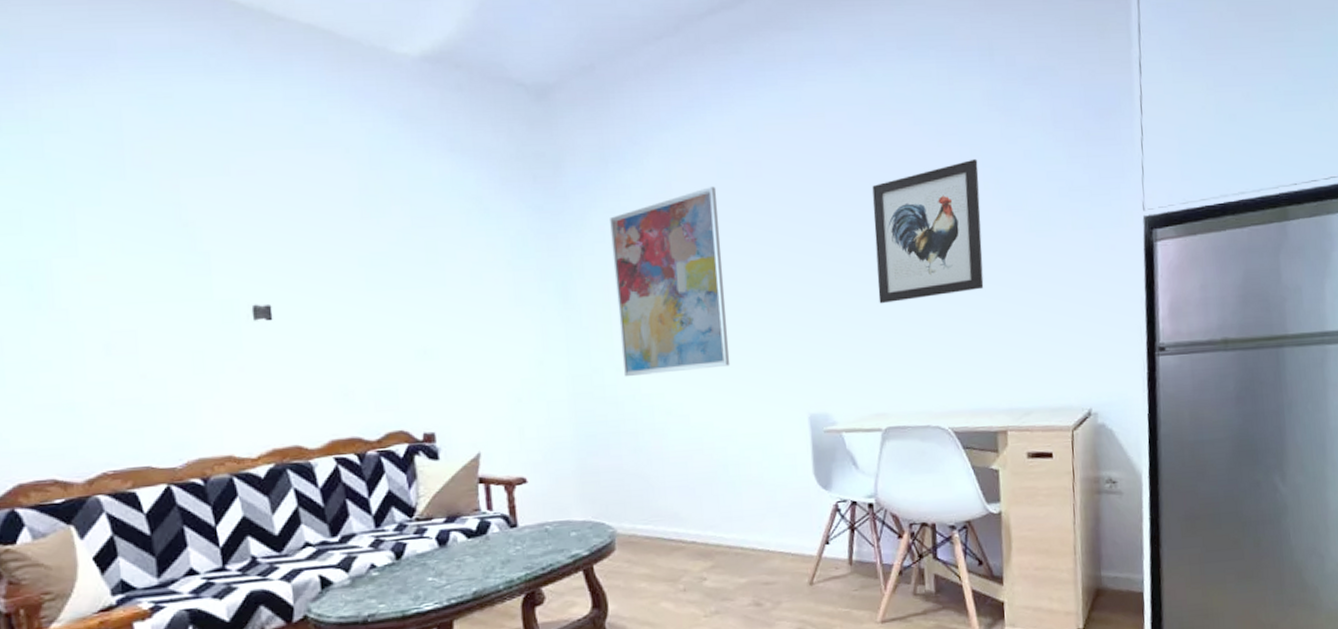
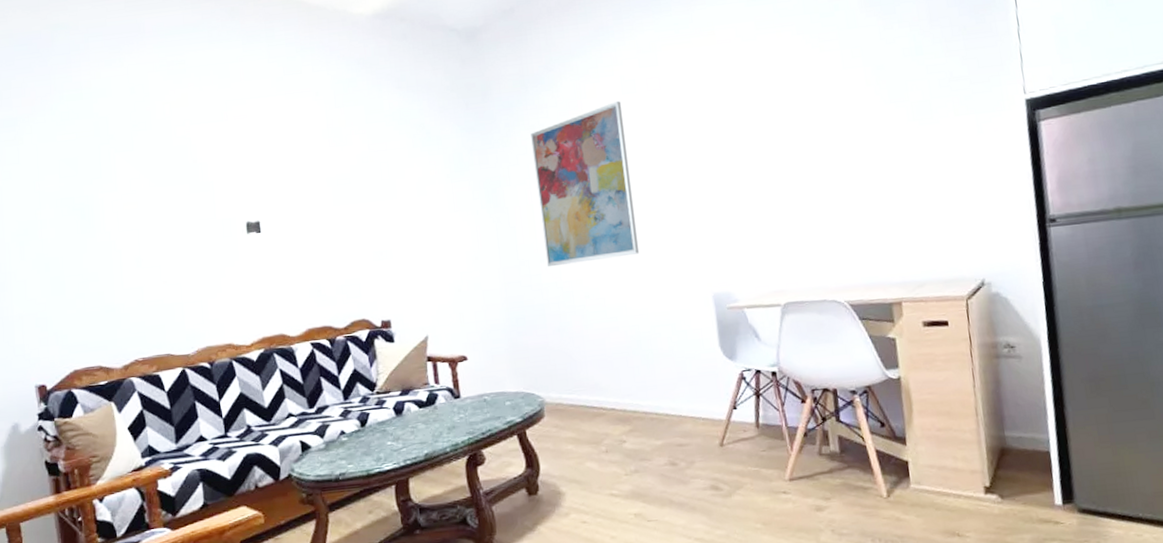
wall art: present [872,158,984,304] -> none [761,59,871,193]

